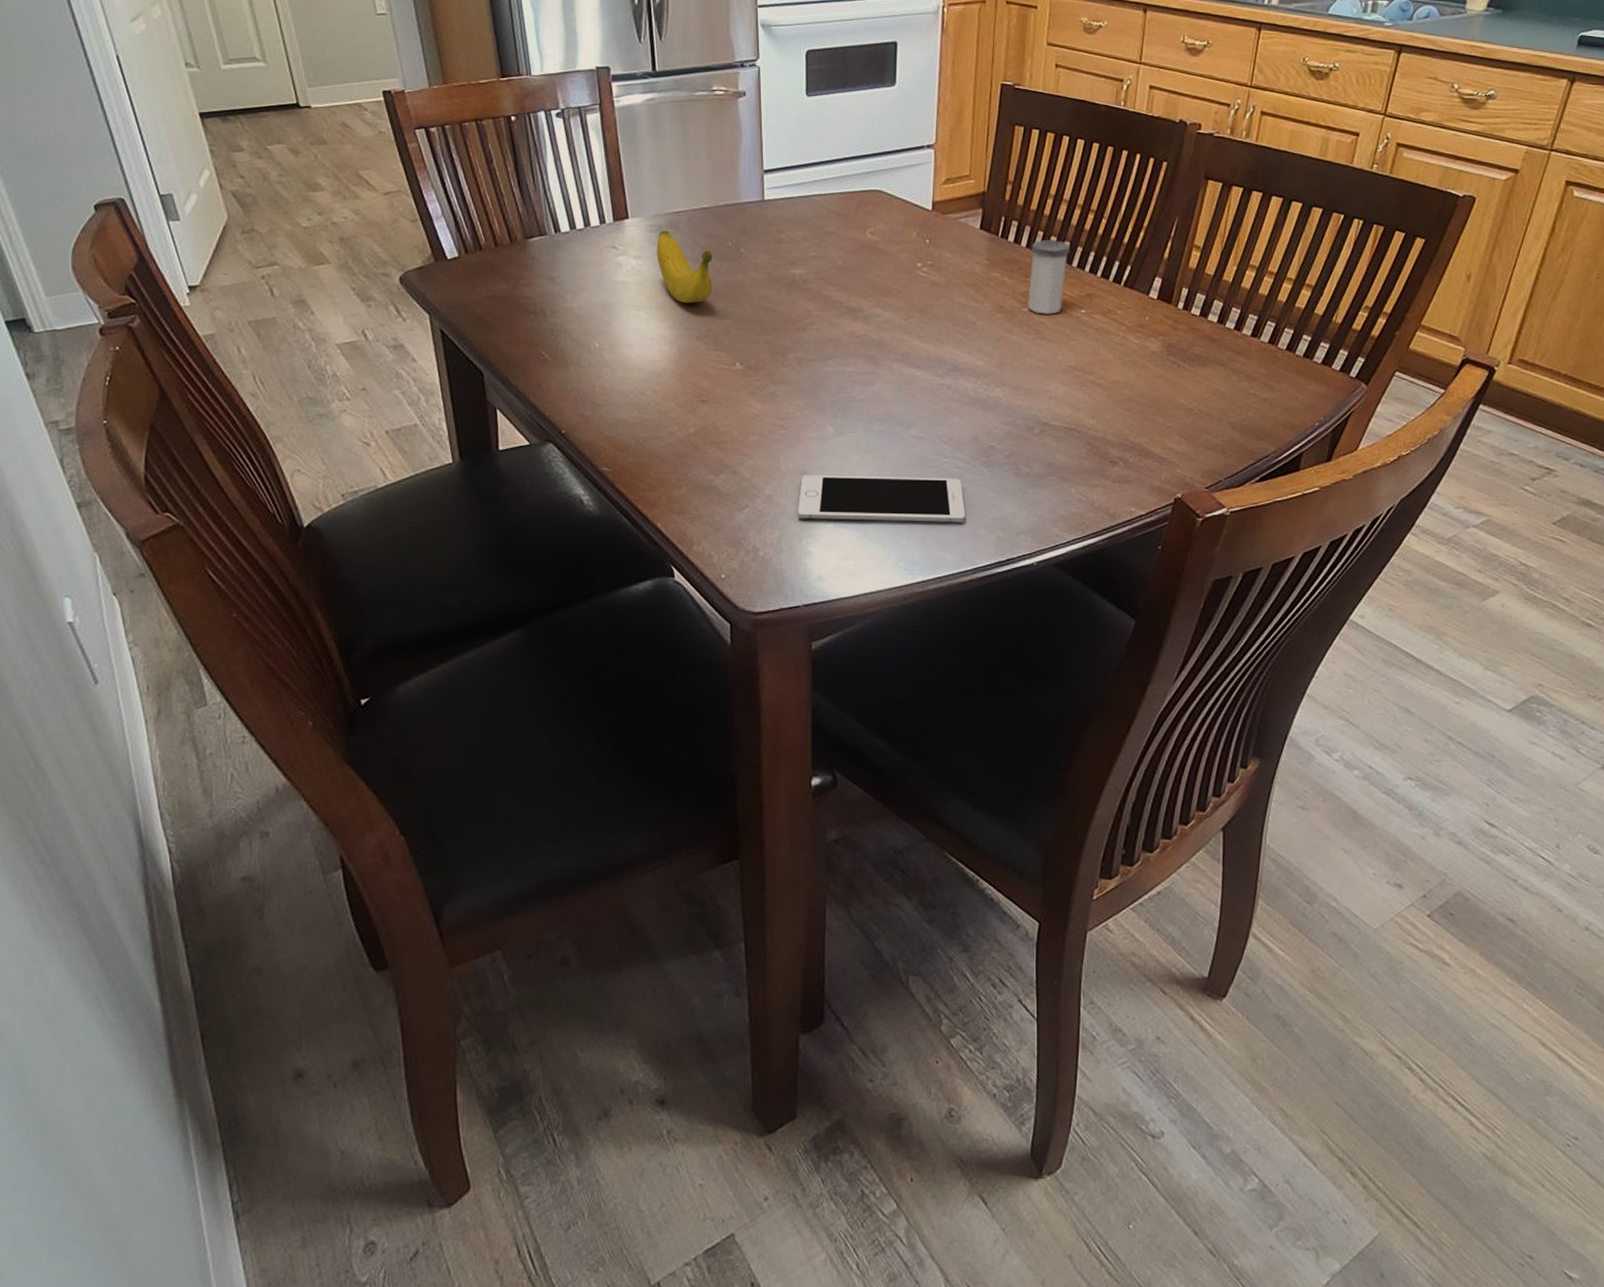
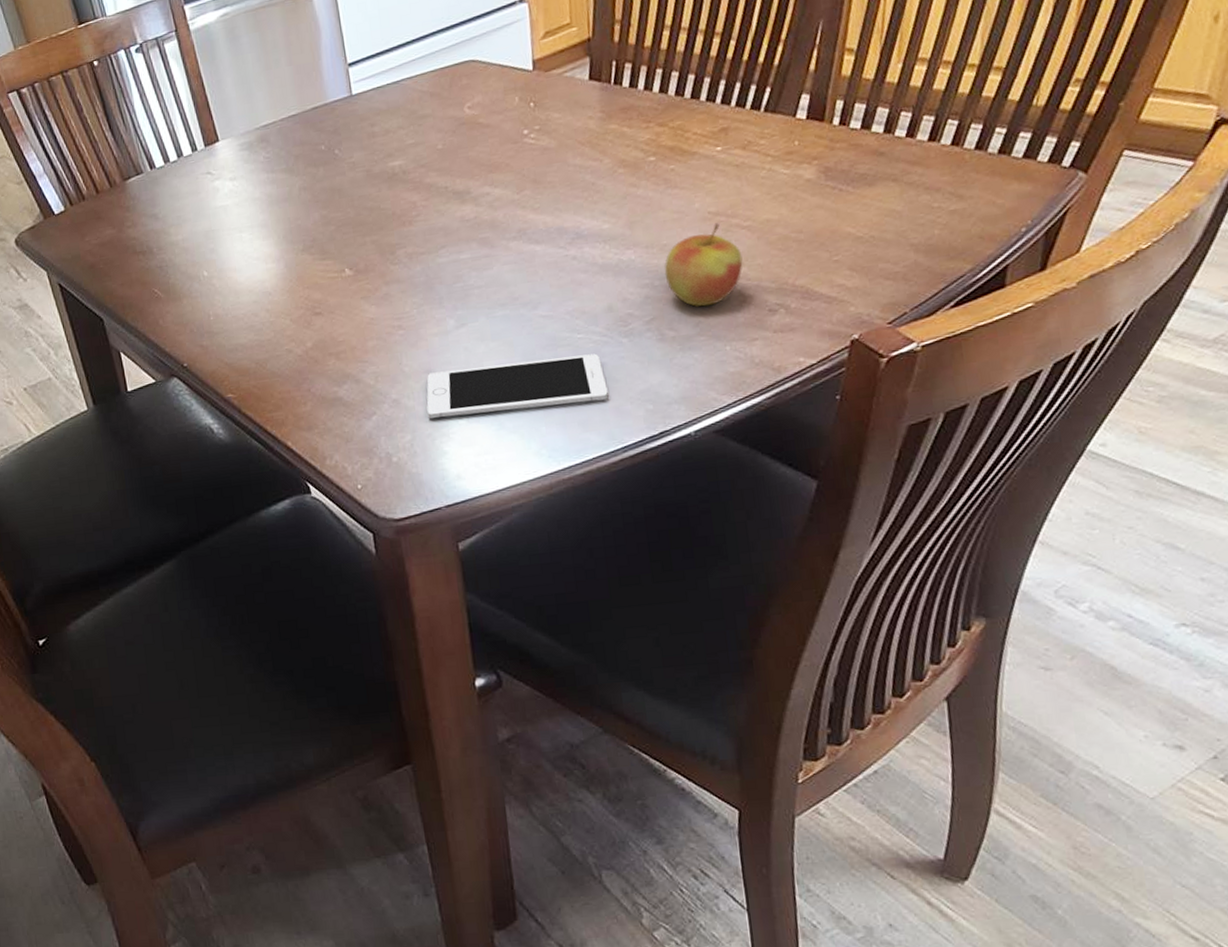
banana: present [656,230,713,303] -> none [250,146,312,217]
apple: none [1026,377,1093,450] -> present [664,223,743,307]
salt shaker: present [1027,239,1070,314] -> none [649,74,696,161]

